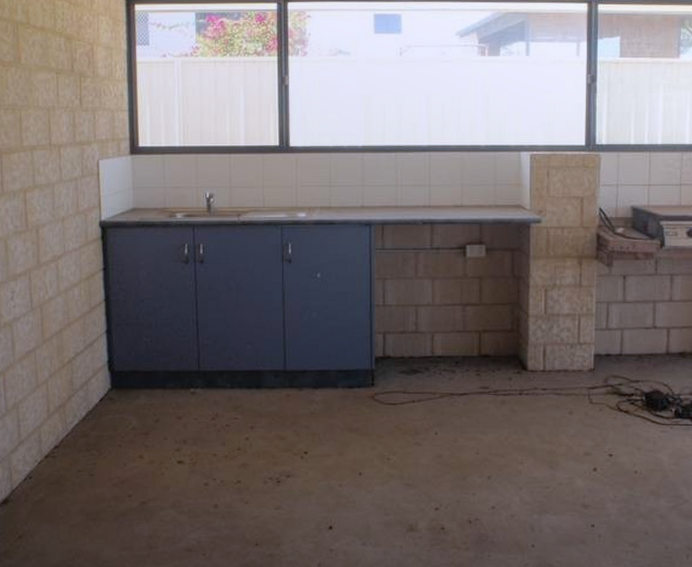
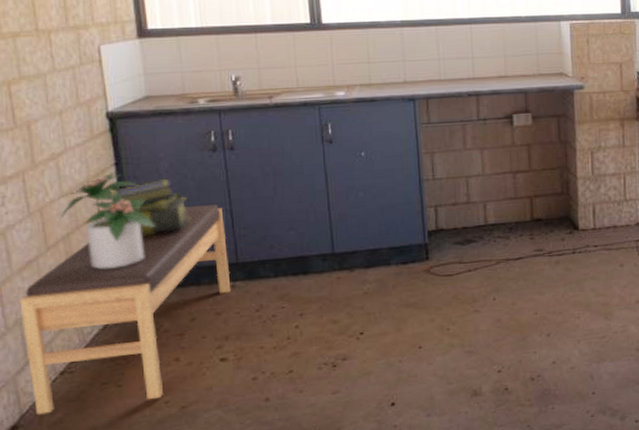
bench: none [18,314,192,492] -> present [19,205,232,415]
potted plant: none [55,276,132,365] -> present [58,171,156,269]
stack of books: none [94,287,161,338] -> present [107,179,189,236]

